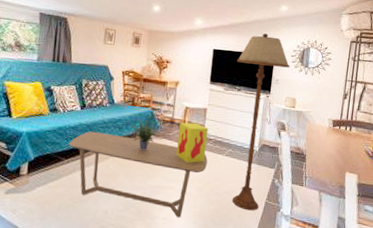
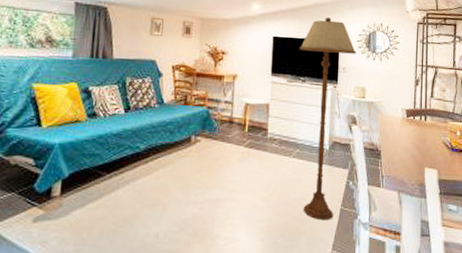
coffee table: present [68,131,208,218] -> none [110,137,273,236]
potted plant: present [131,116,163,151] -> none [184,116,221,158]
decorative box: present [176,122,209,163] -> none [237,121,272,168]

